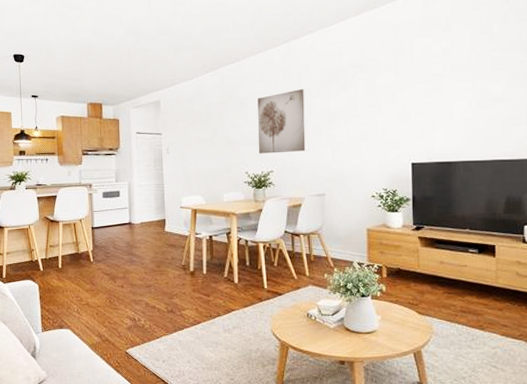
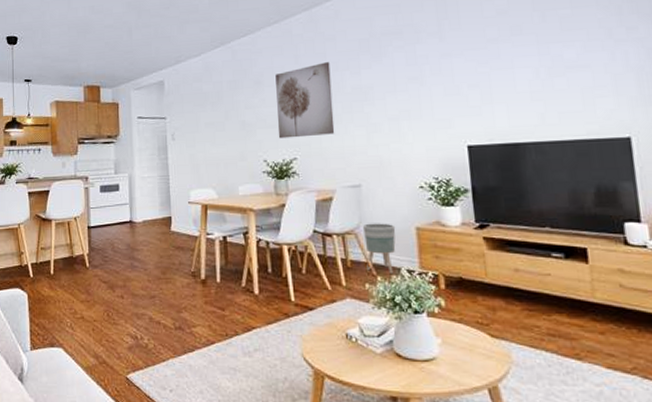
planter: none [325,225,351,266] -> present [363,223,396,274]

